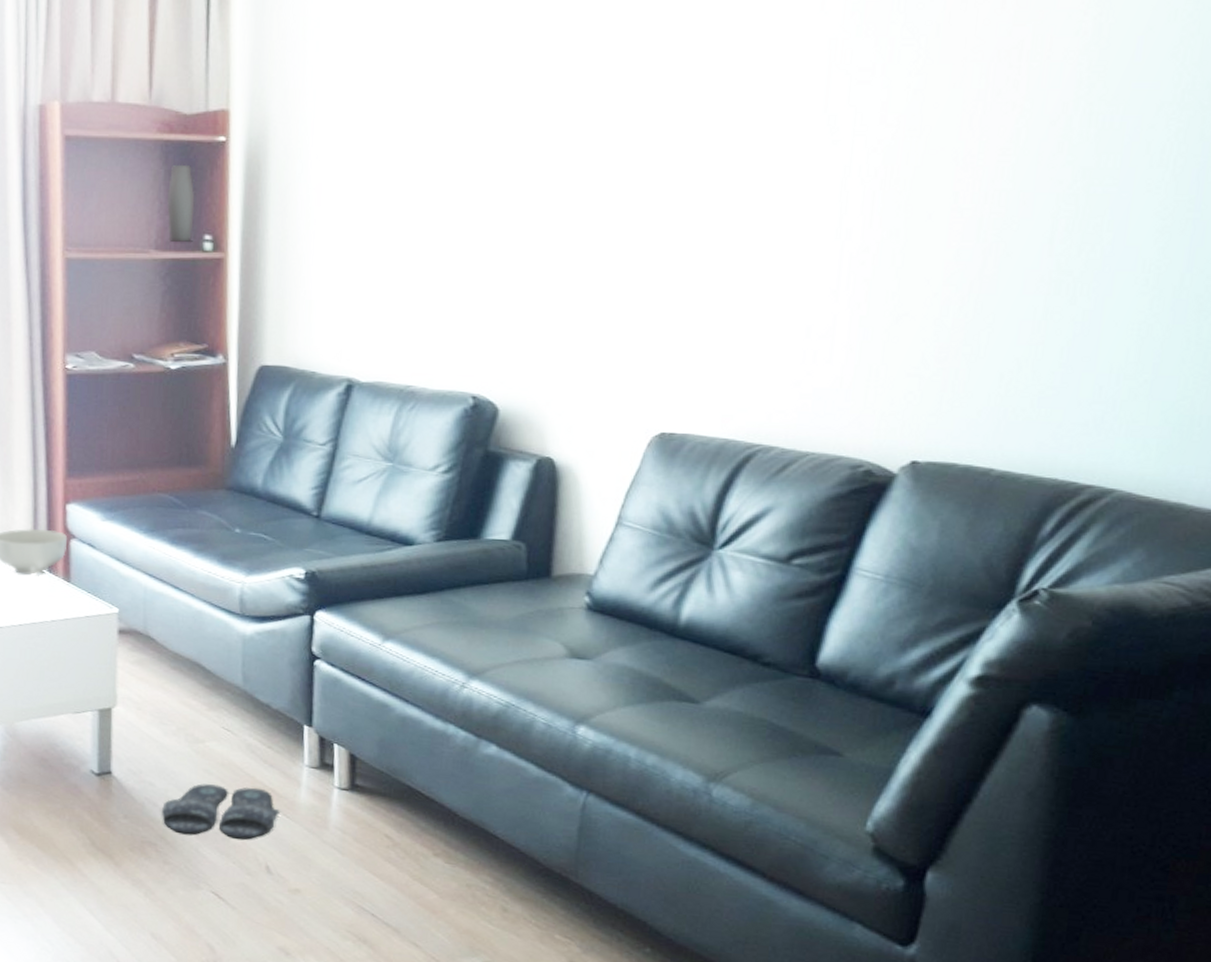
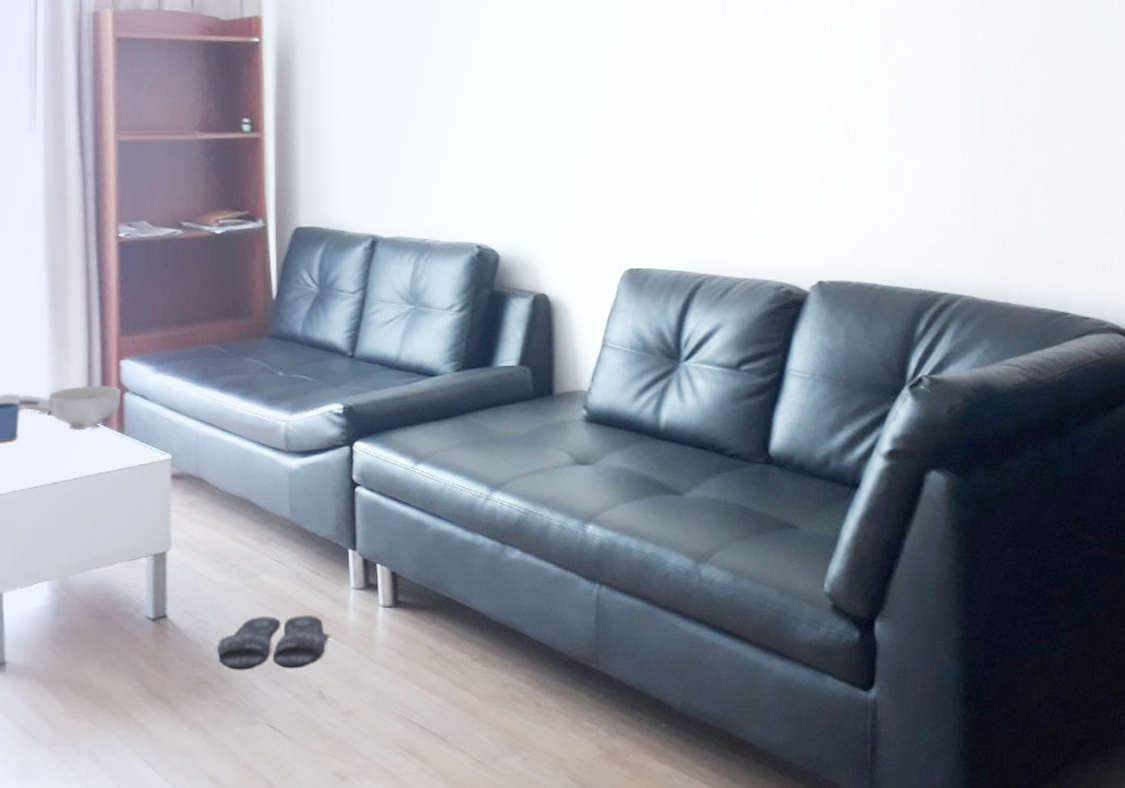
vase: present [167,164,195,242] -> none [209,60,234,125]

